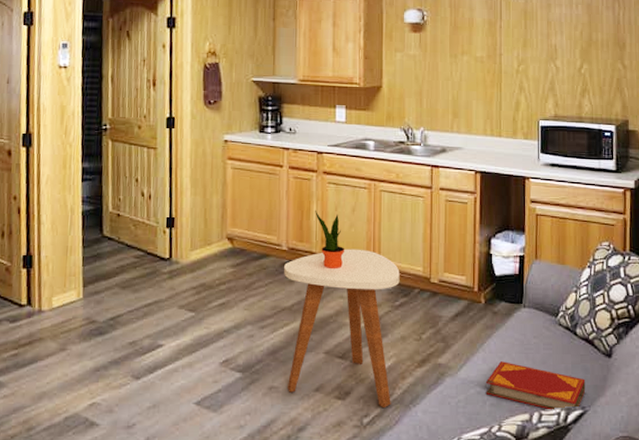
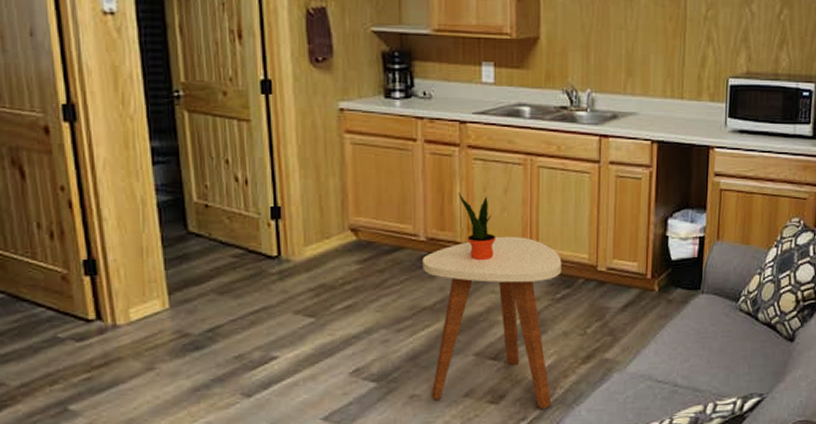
hardback book: present [485,361,586,412] -> none [656,352,765,401]

